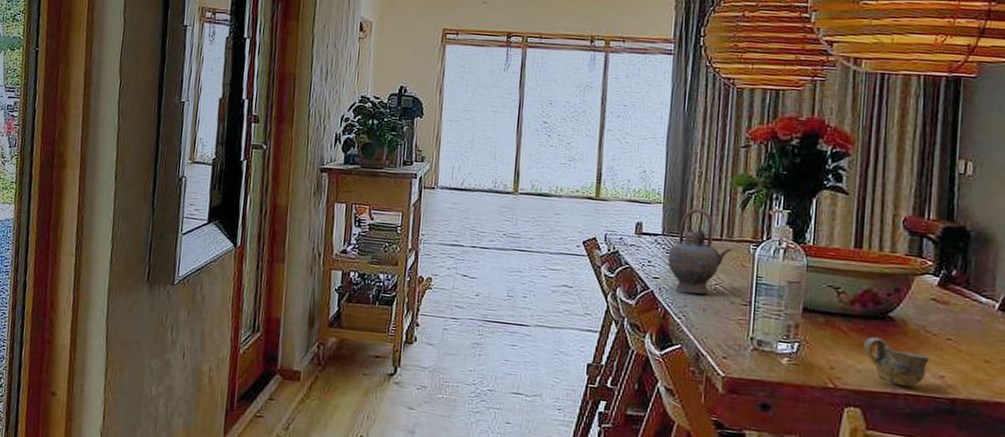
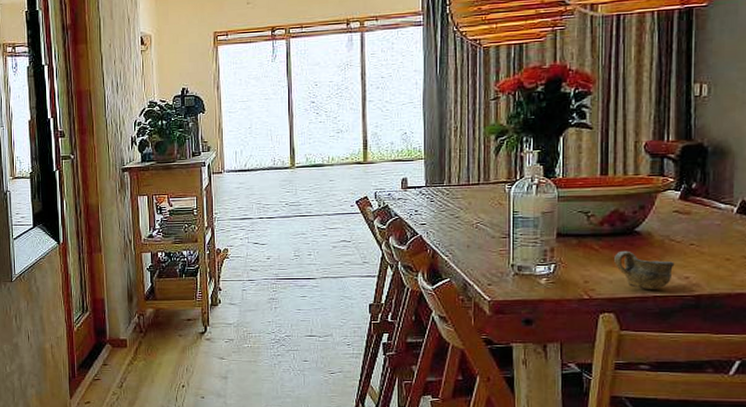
teapot: present [667,208,732,295] -> none [432,159,489,234]

